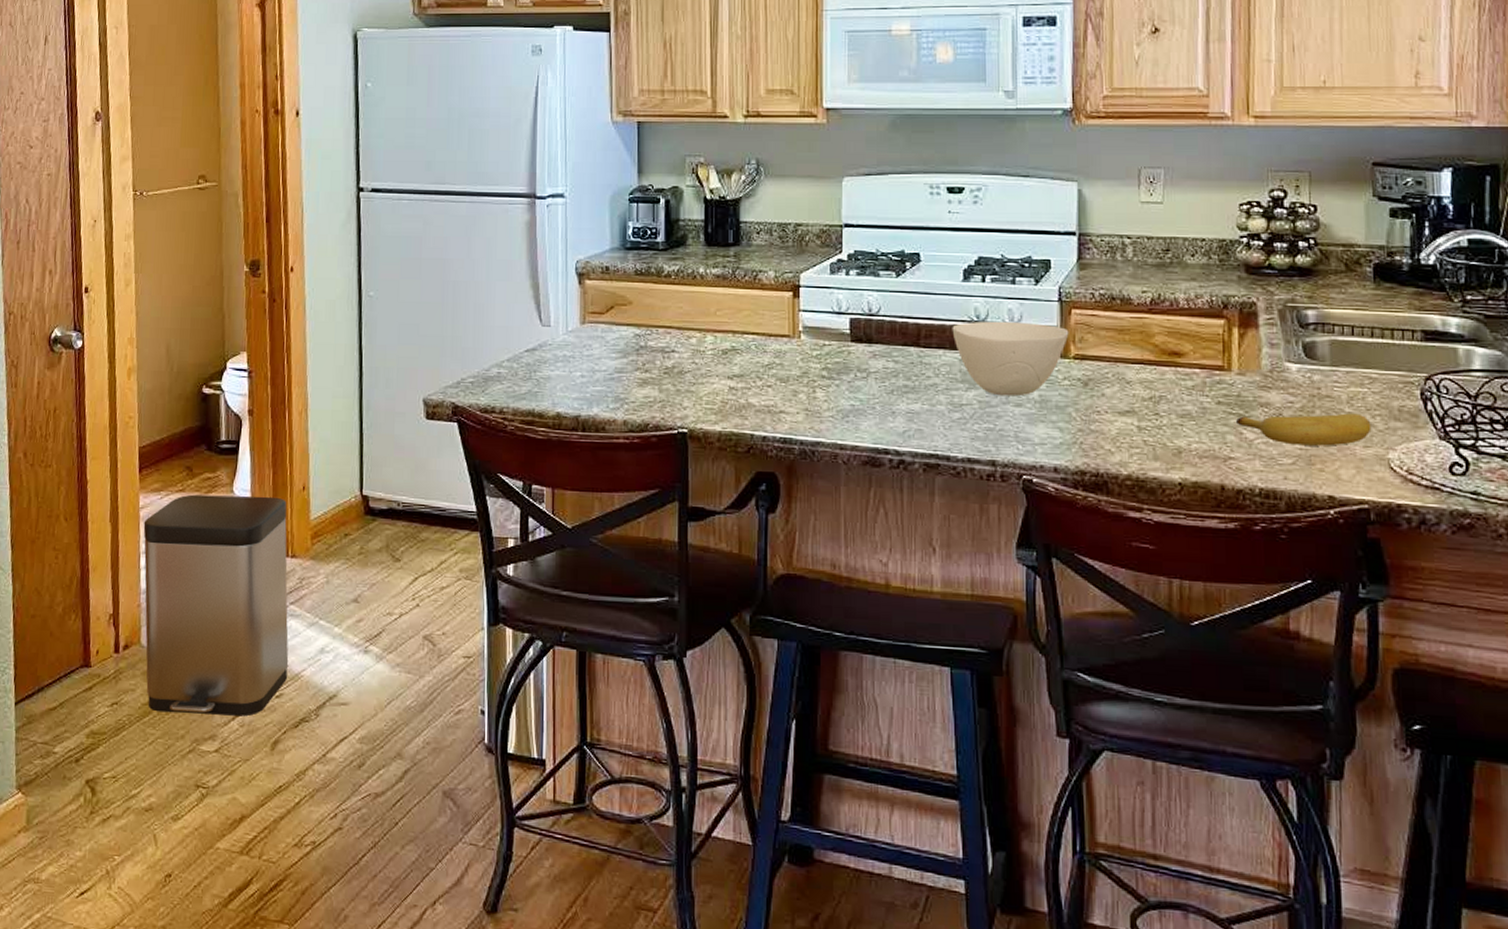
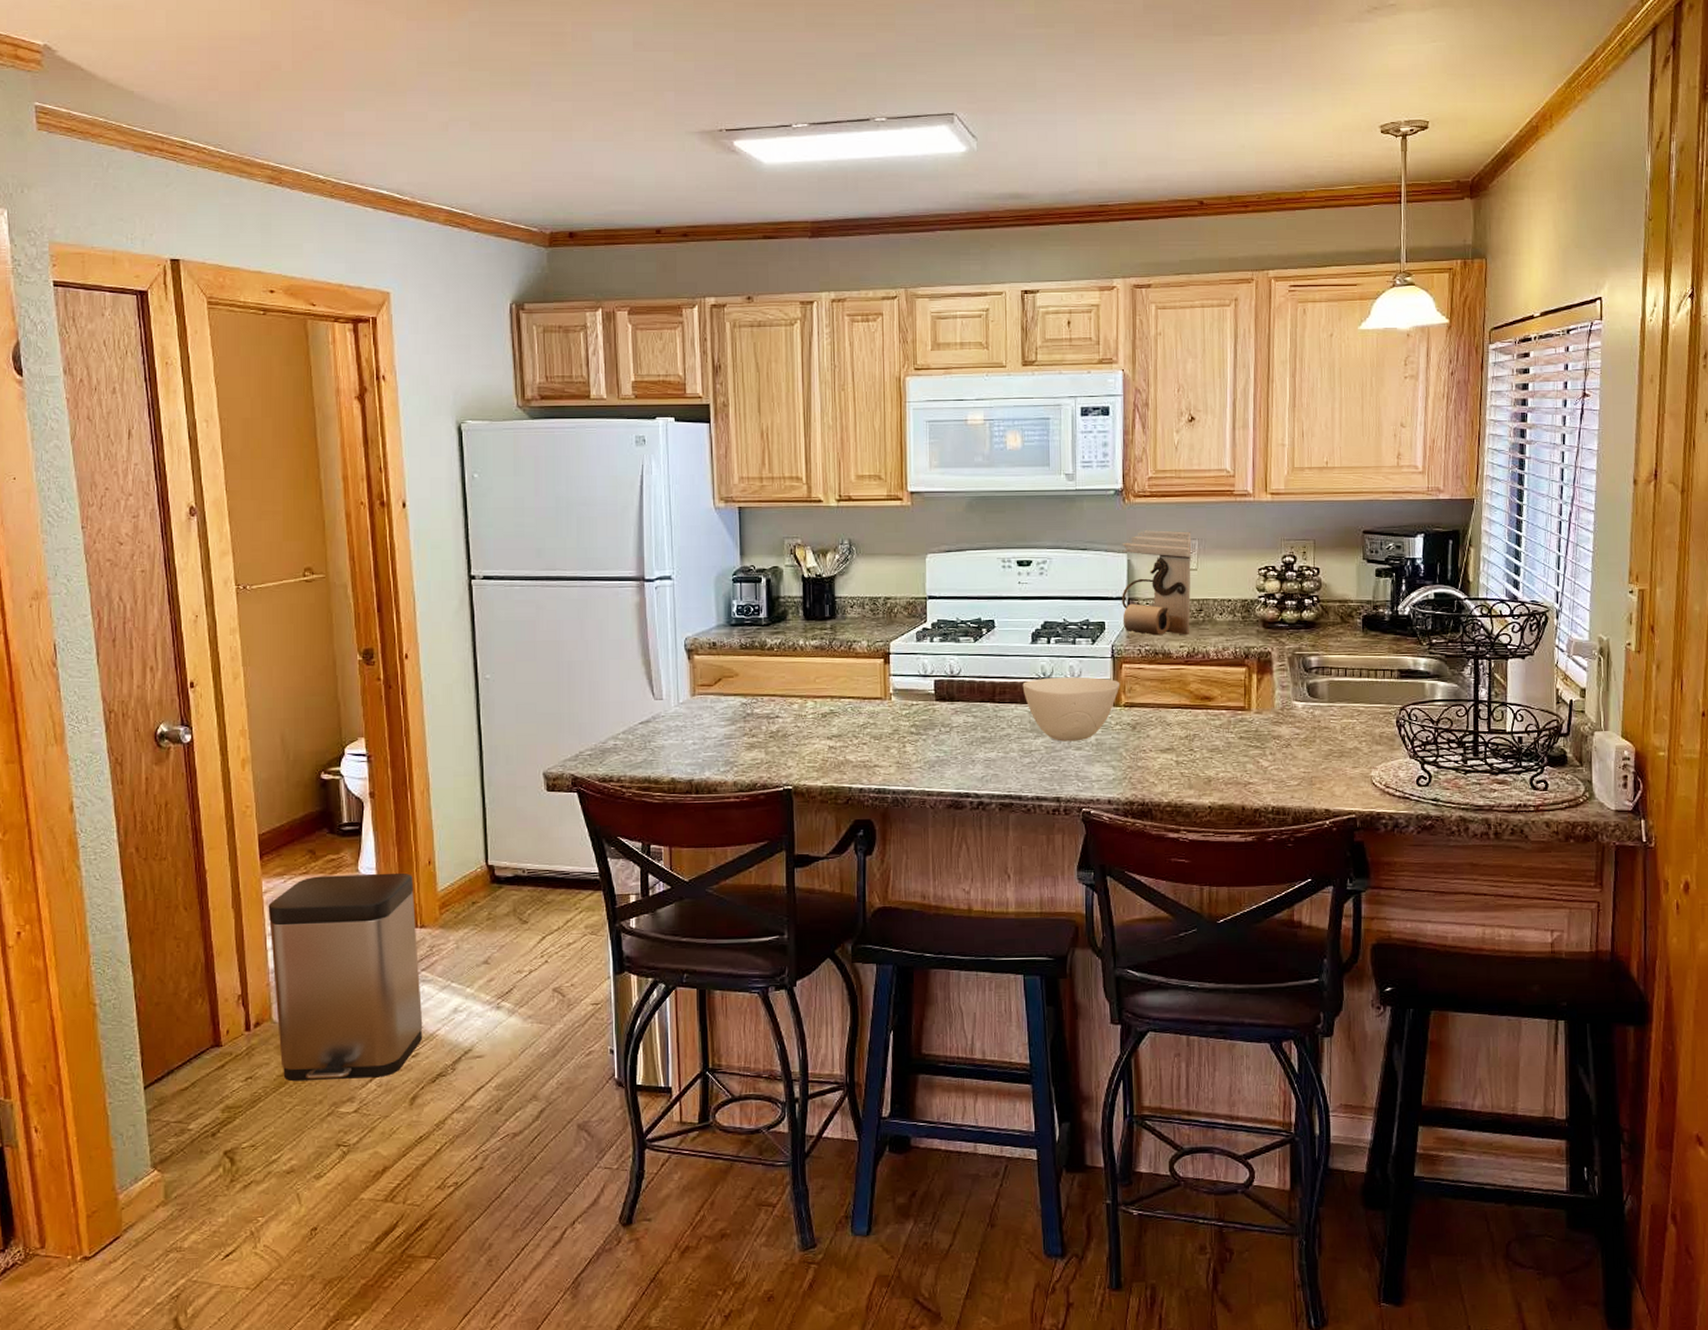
paper towel holder: none [1071,156,1156,279] -> present [1122,530,1192,636]
banana: present [1236,413,1372,446] -> none [1255,740,1359,769]

